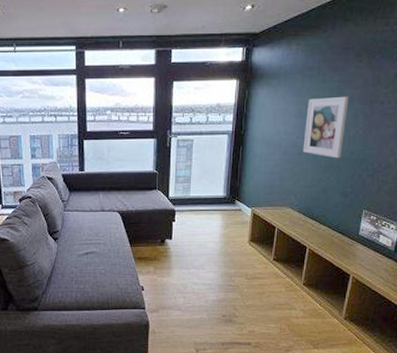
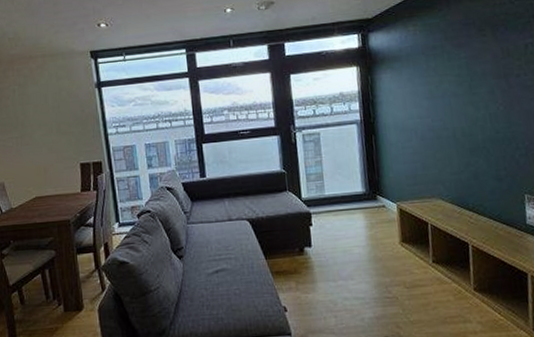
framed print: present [302,96,349,159] -> none [437,72,486,140]

